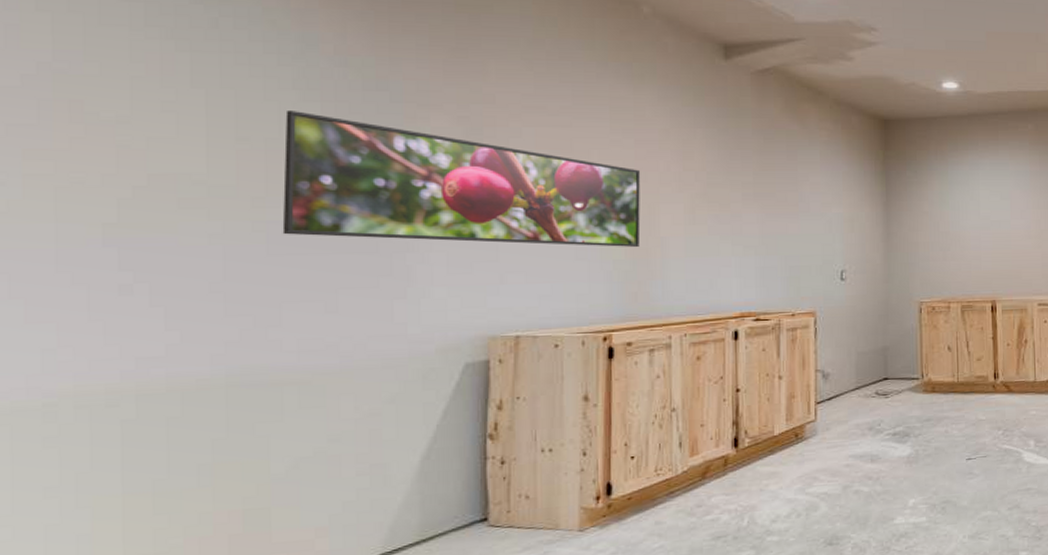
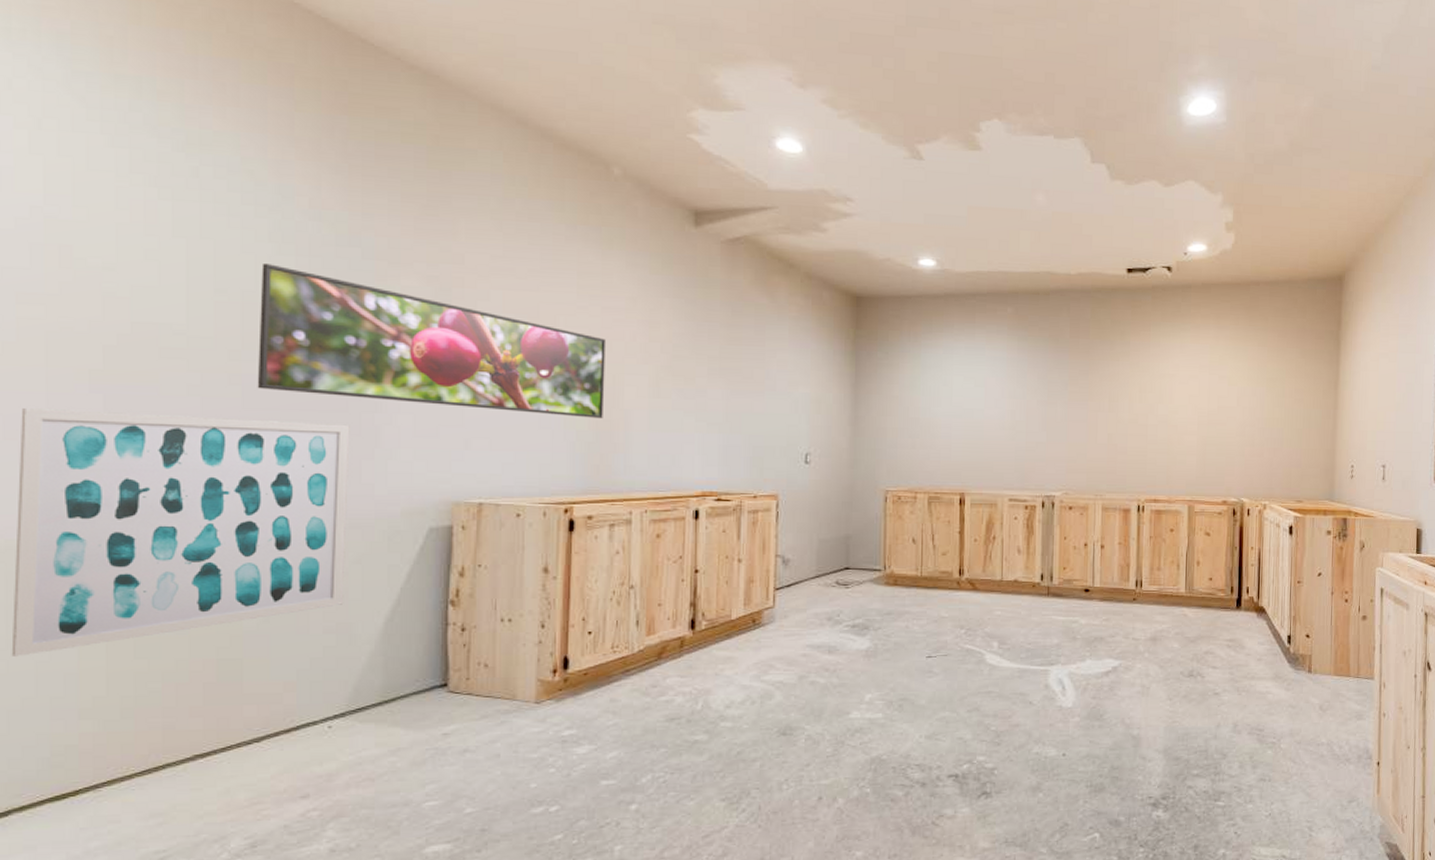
wall art: none [17,265,381,522] -> present [11,408,350,657]

